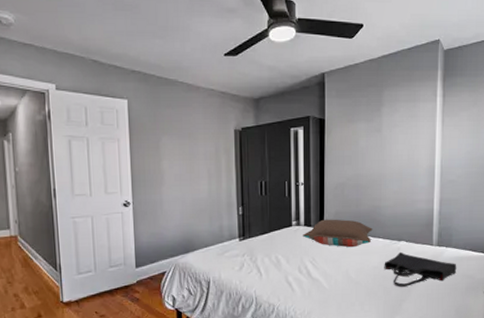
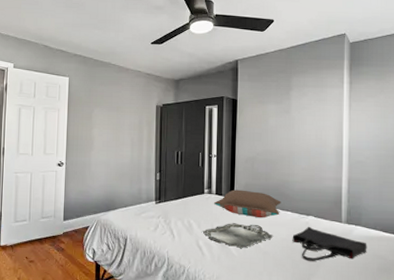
serving tray: none [291,254,365,280] -> present [202,223,273,248]

